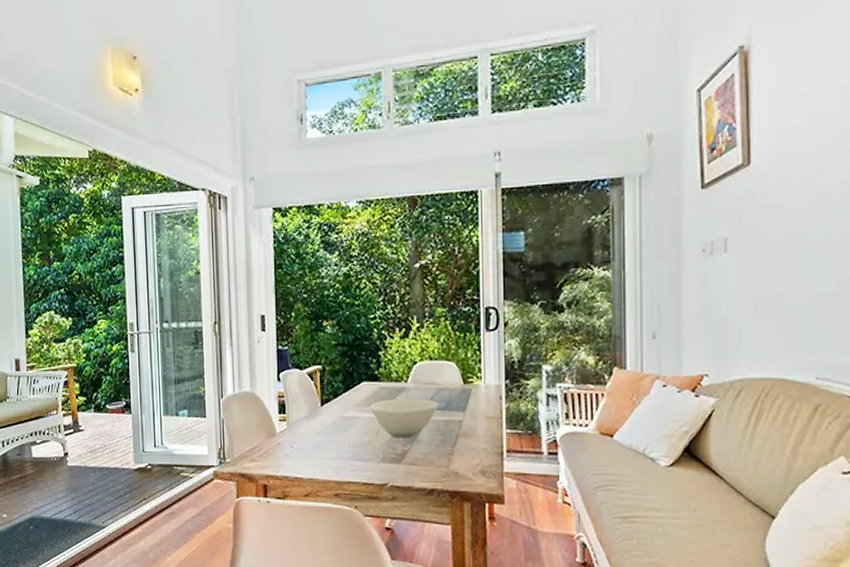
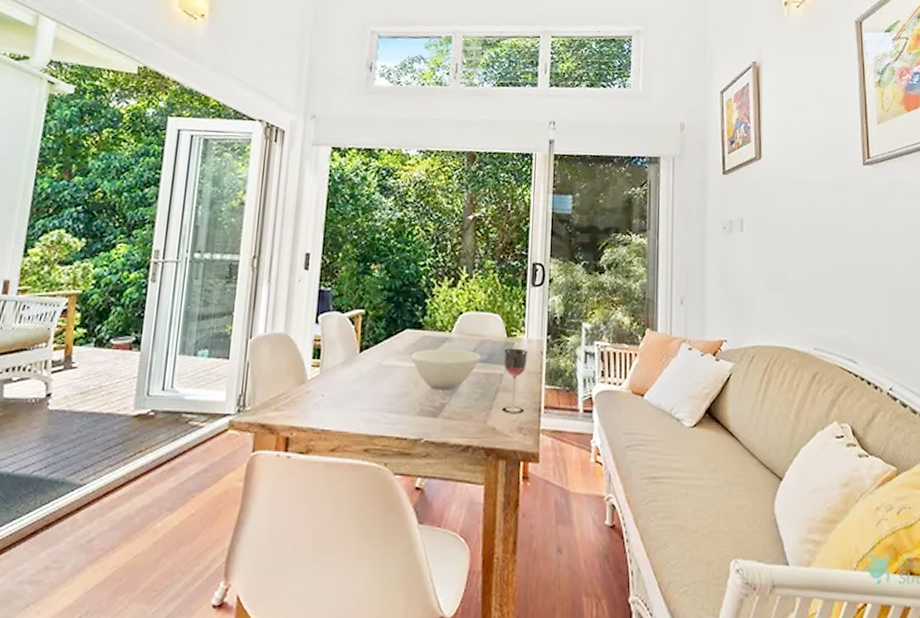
wineglass: none [461,394,487,458] -> present [501,348,529,414]

